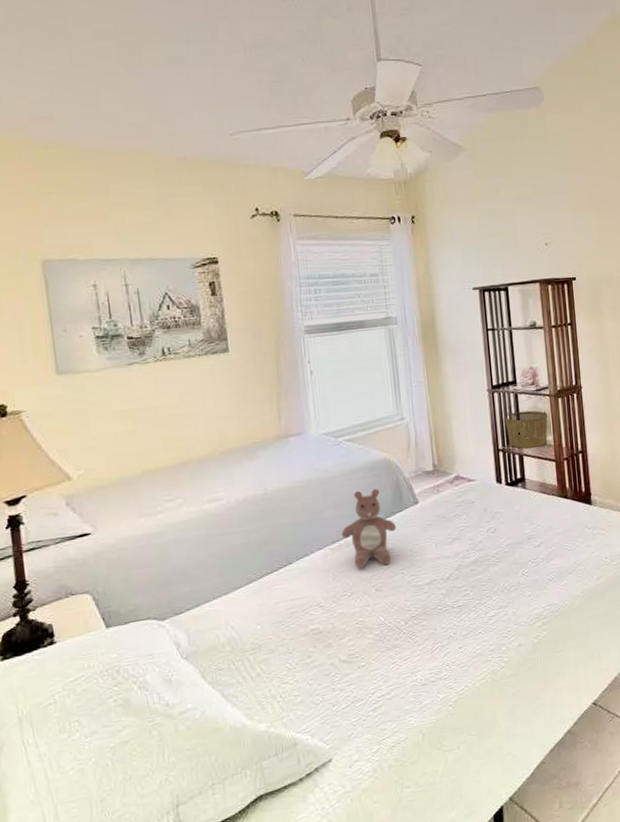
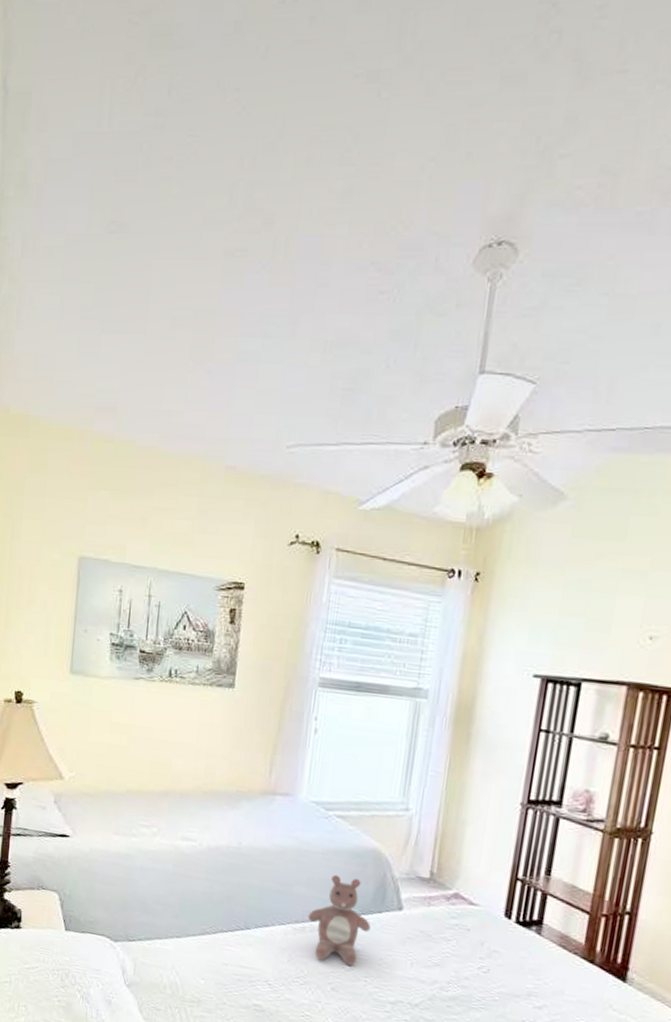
basket: present [504,410,548,449] -> none [533,837,595,891]

